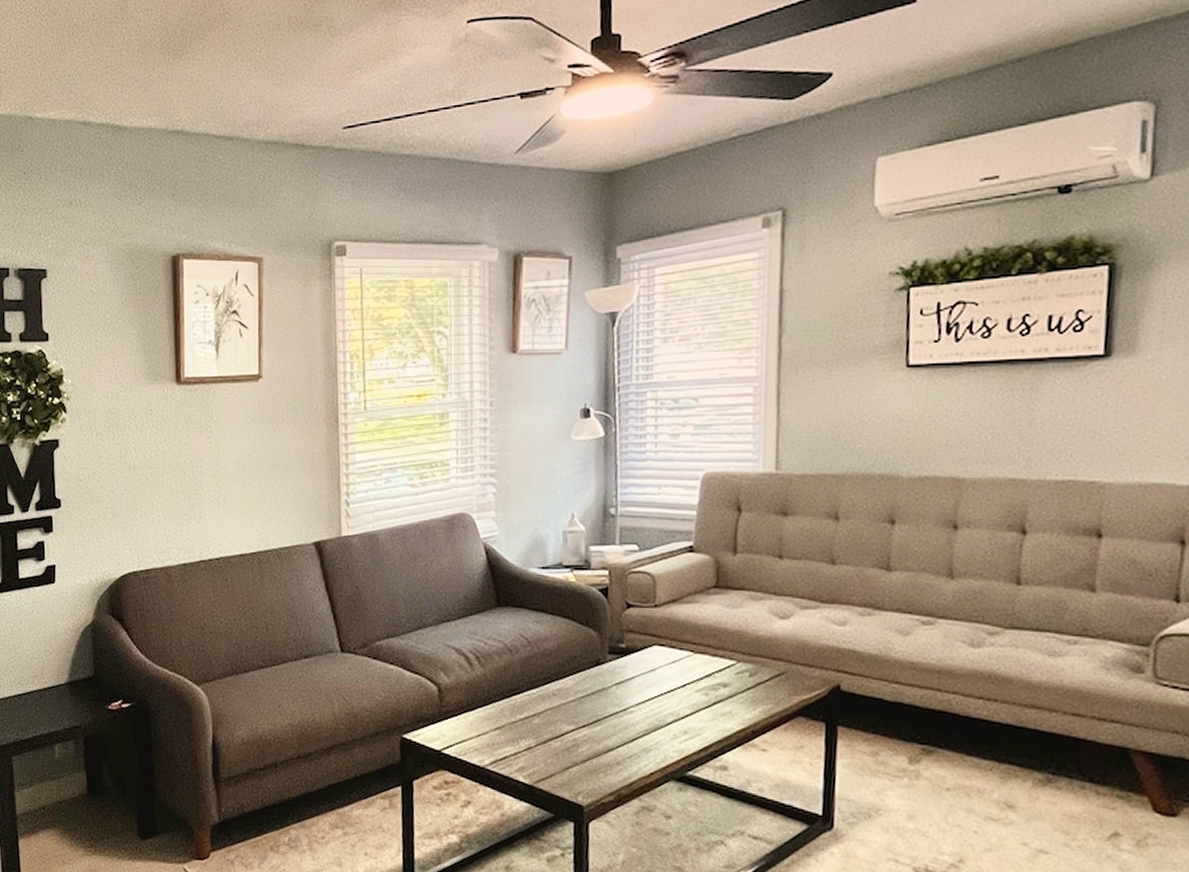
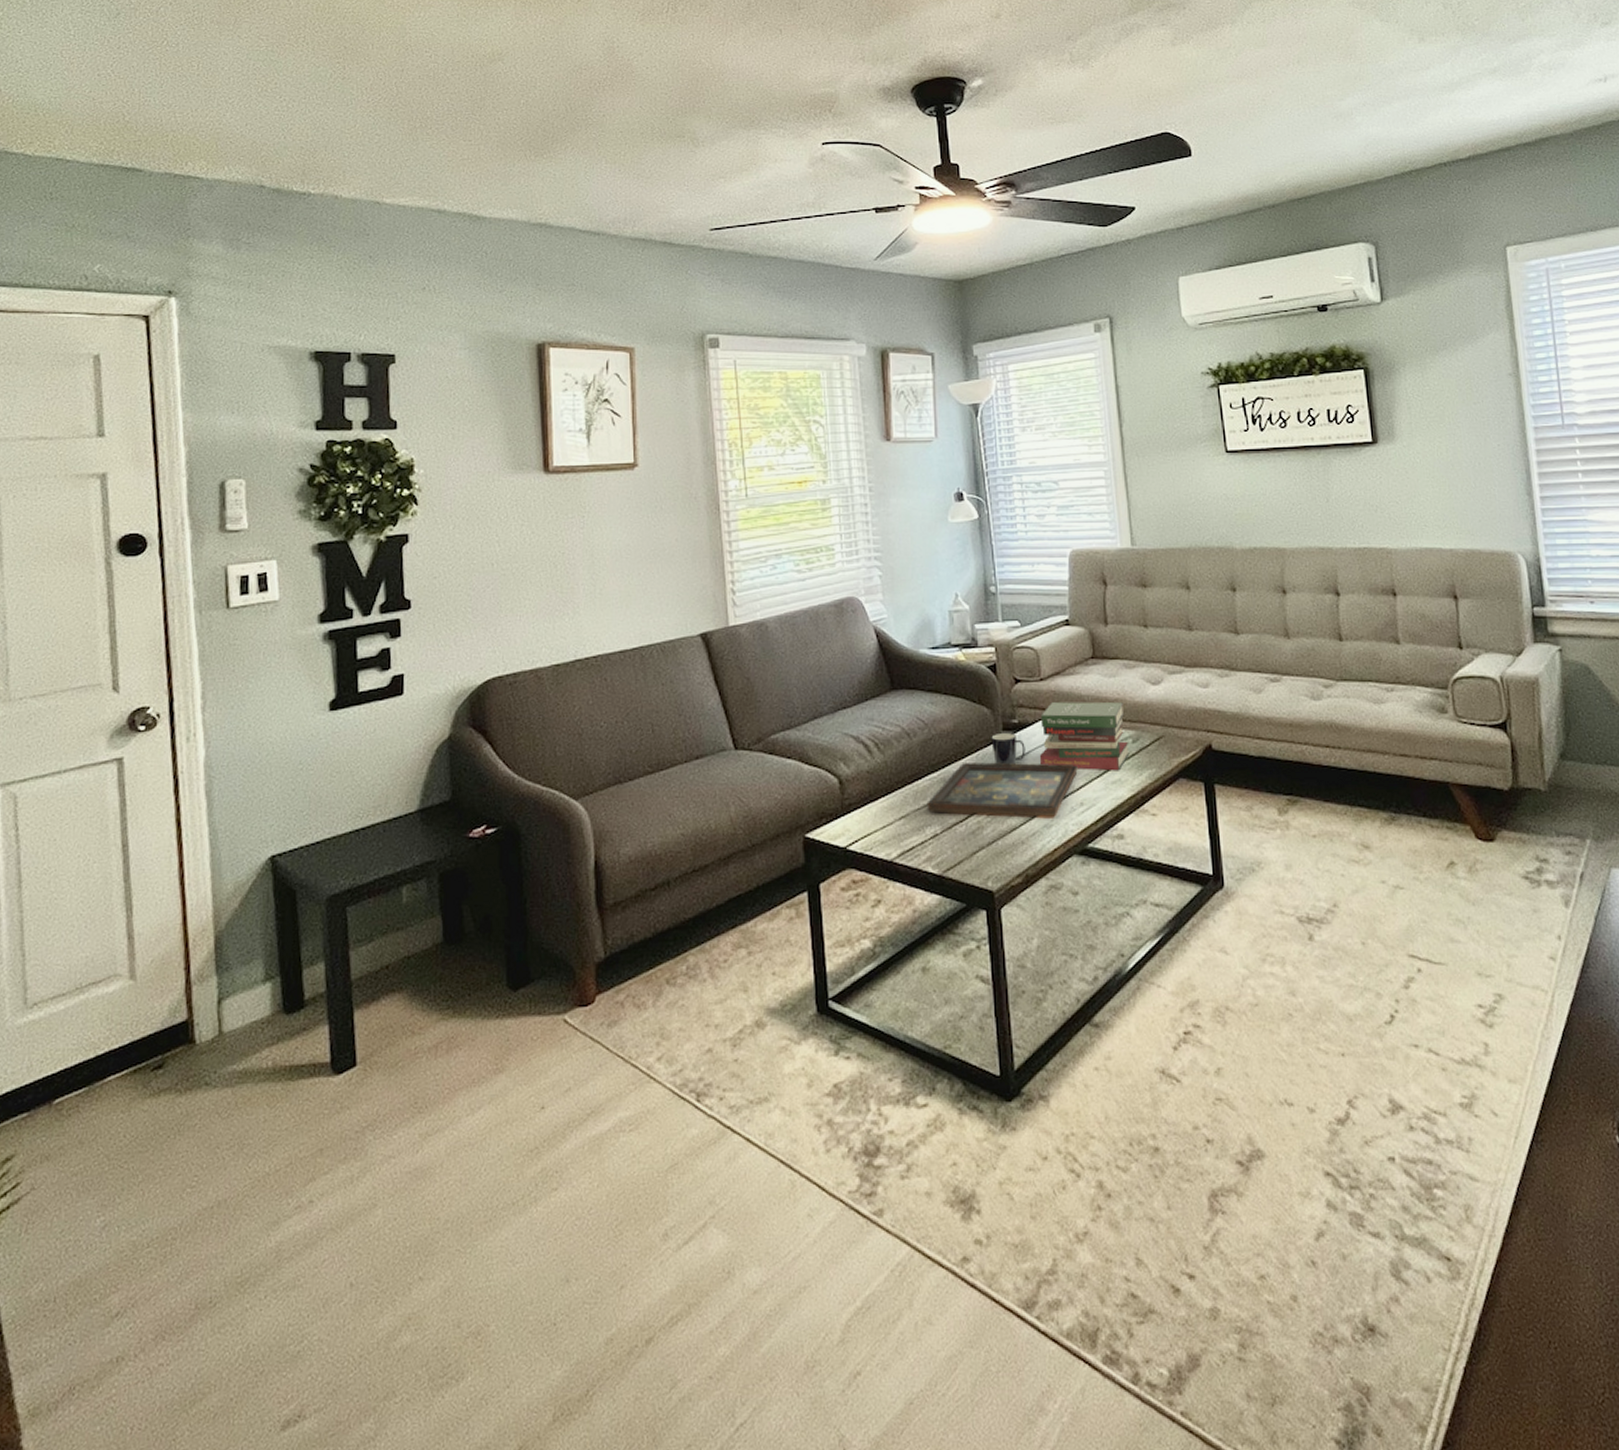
decorative tray: none [523,682,685,742] -> present [926,762,1078,817]
mug: none [595,656,631,688] -> present [991,733,1026,765]
books: none [644,630,746,704] -> present [1039,701,1130,771]

